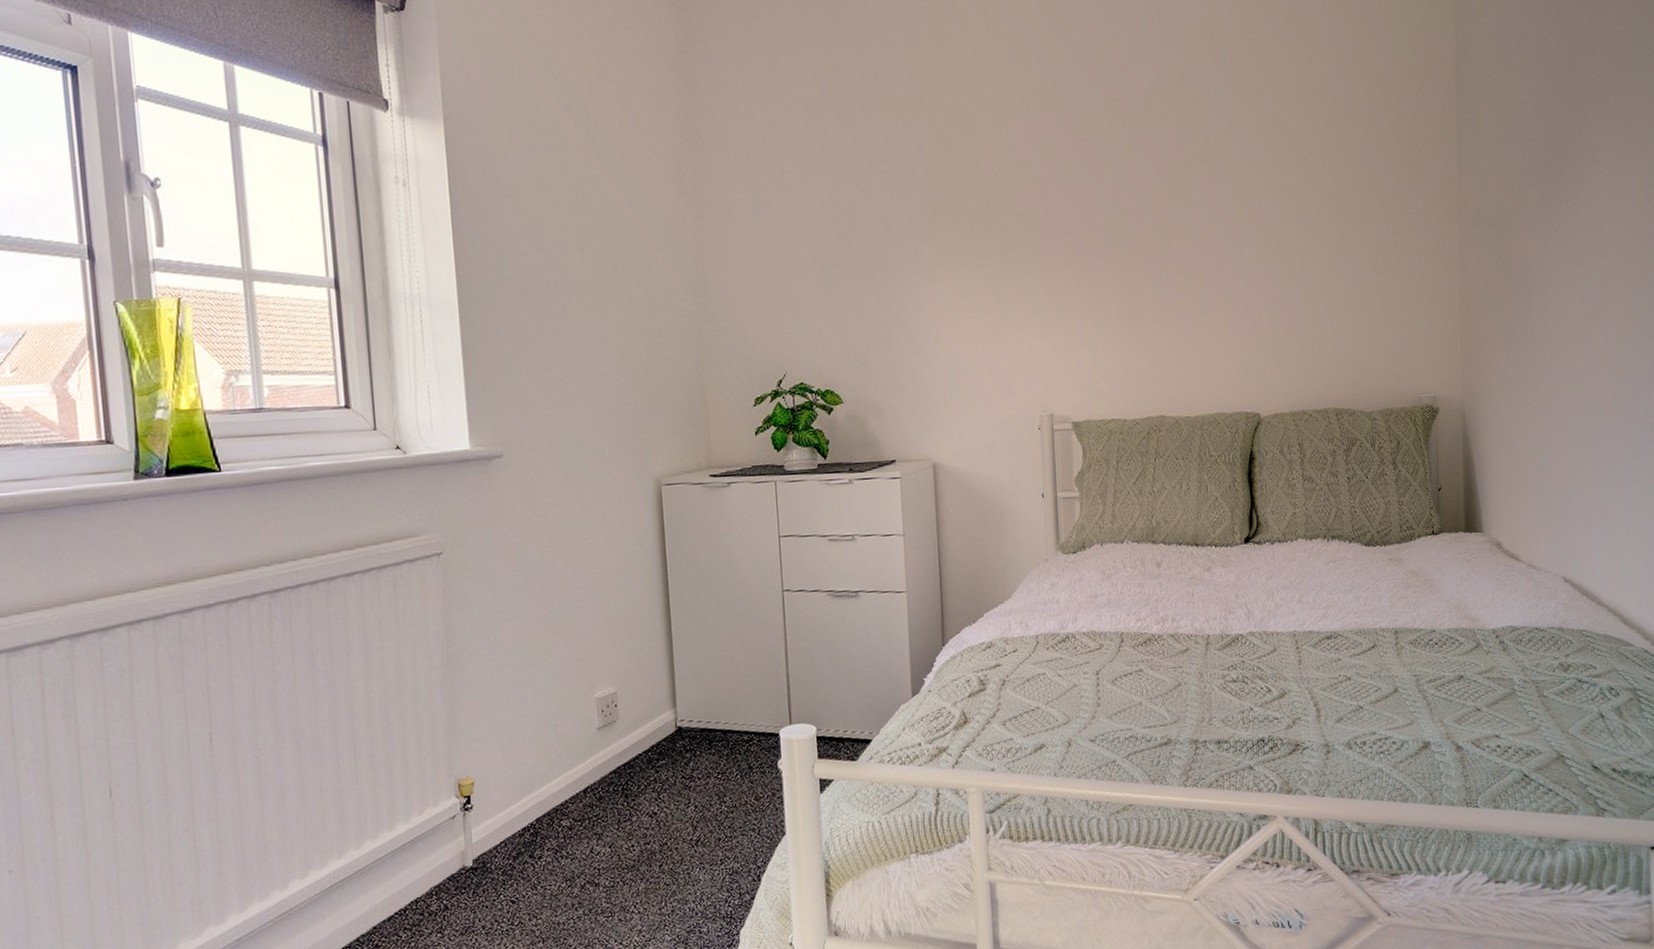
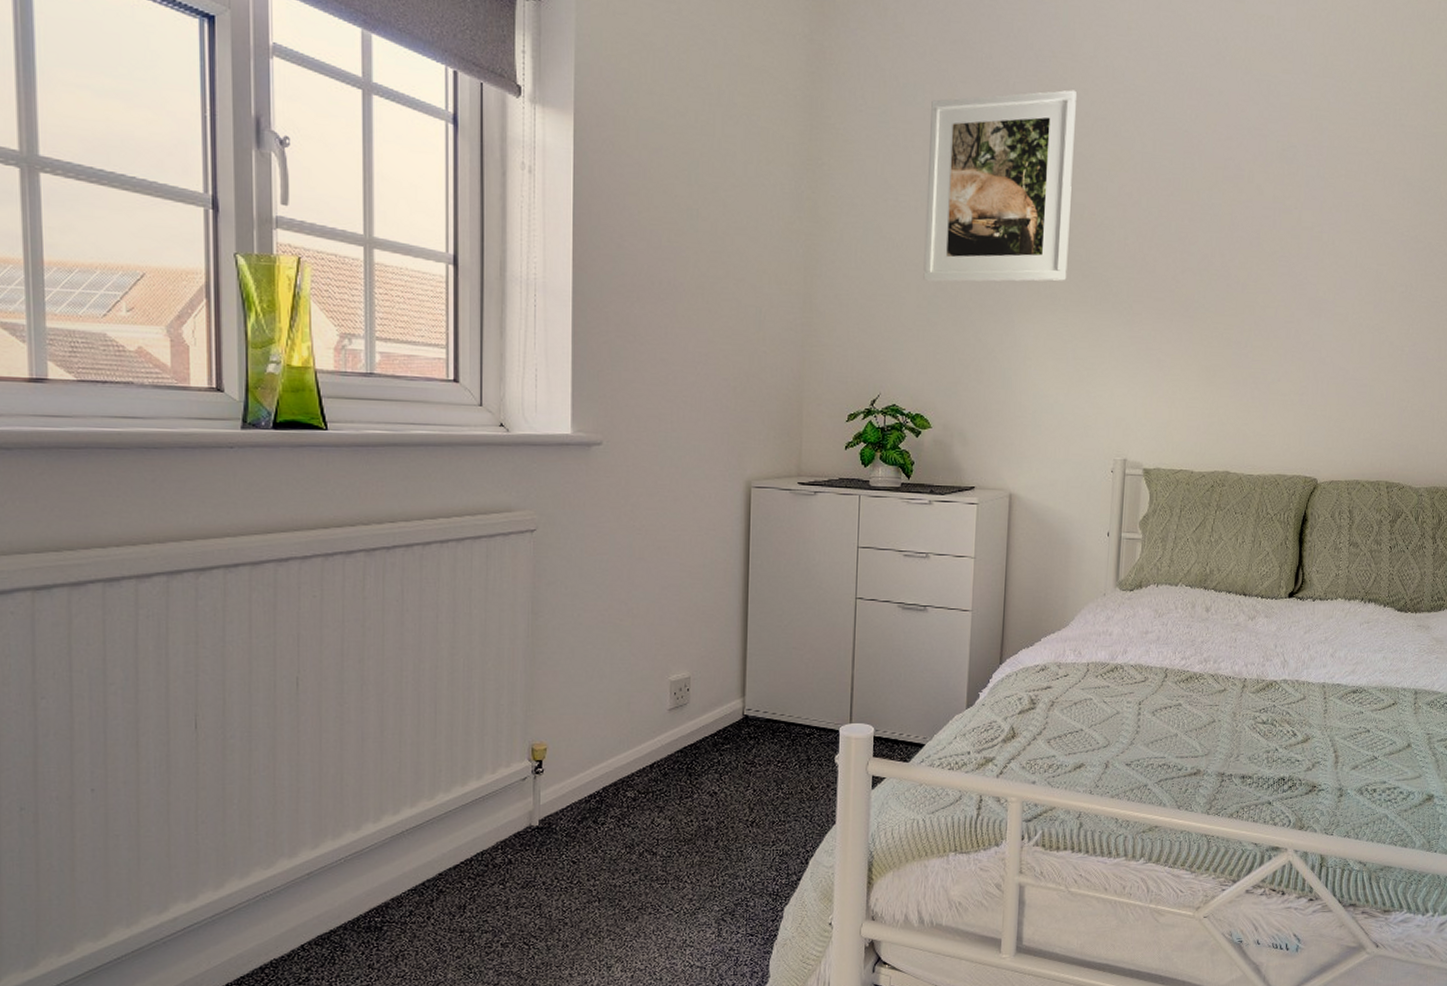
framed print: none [808,38,969,251] -> present [923,90,1076,282]

